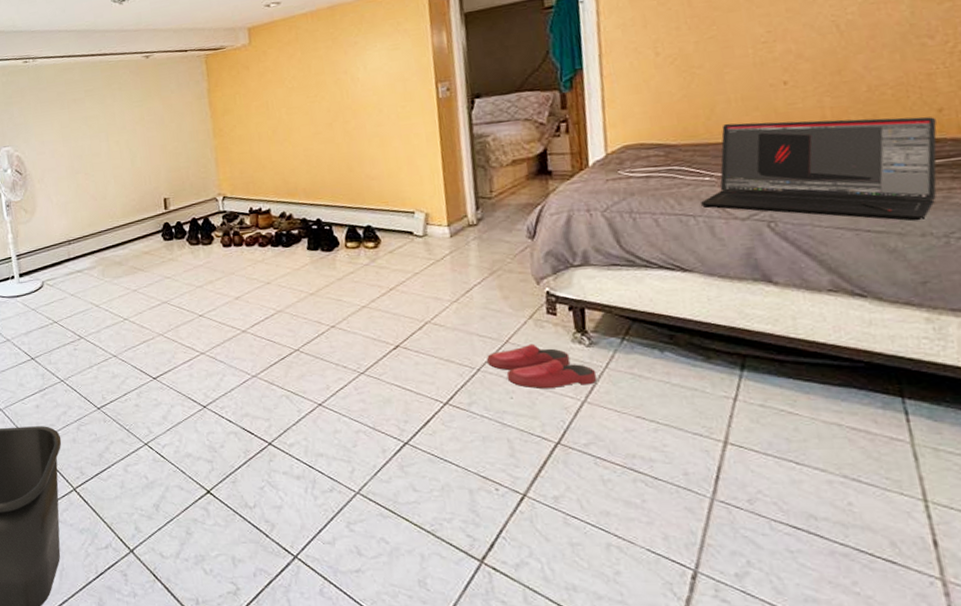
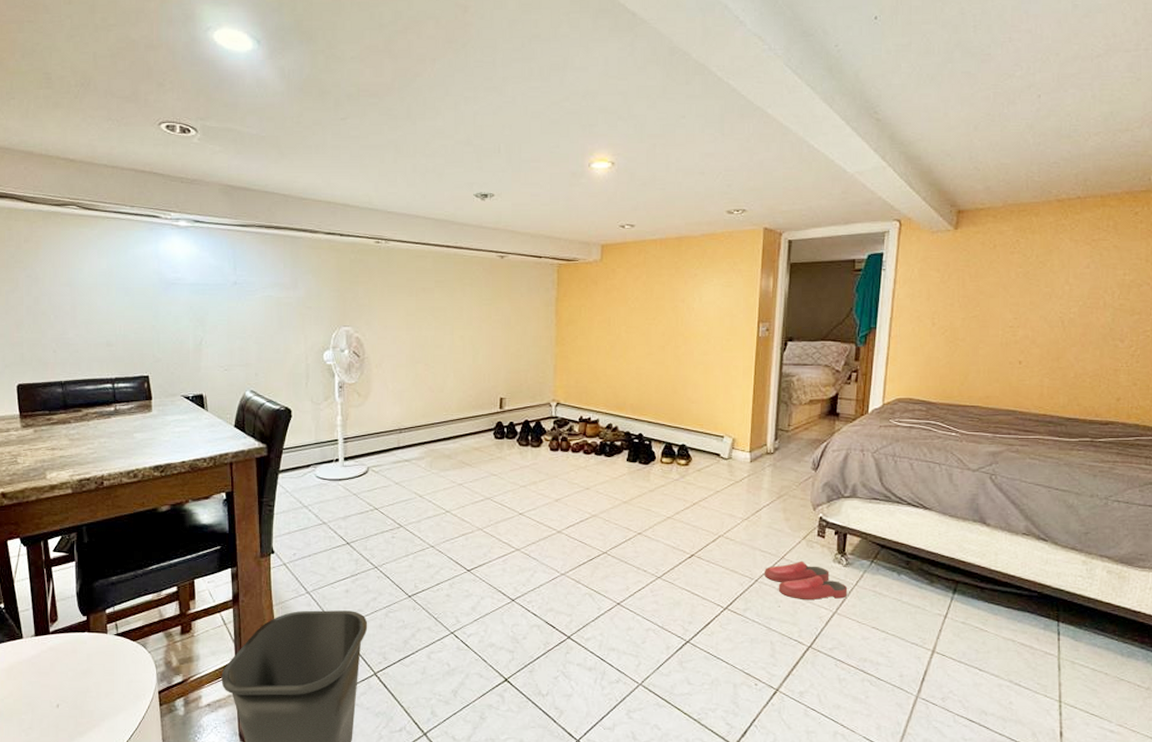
laptop: present [699,116,937,222] -> none [945,391,1114,485]

